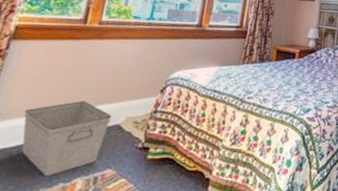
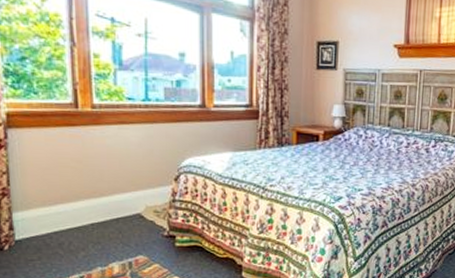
storage bin: present [22,101,112,177] -> none [44,191,131,261]

